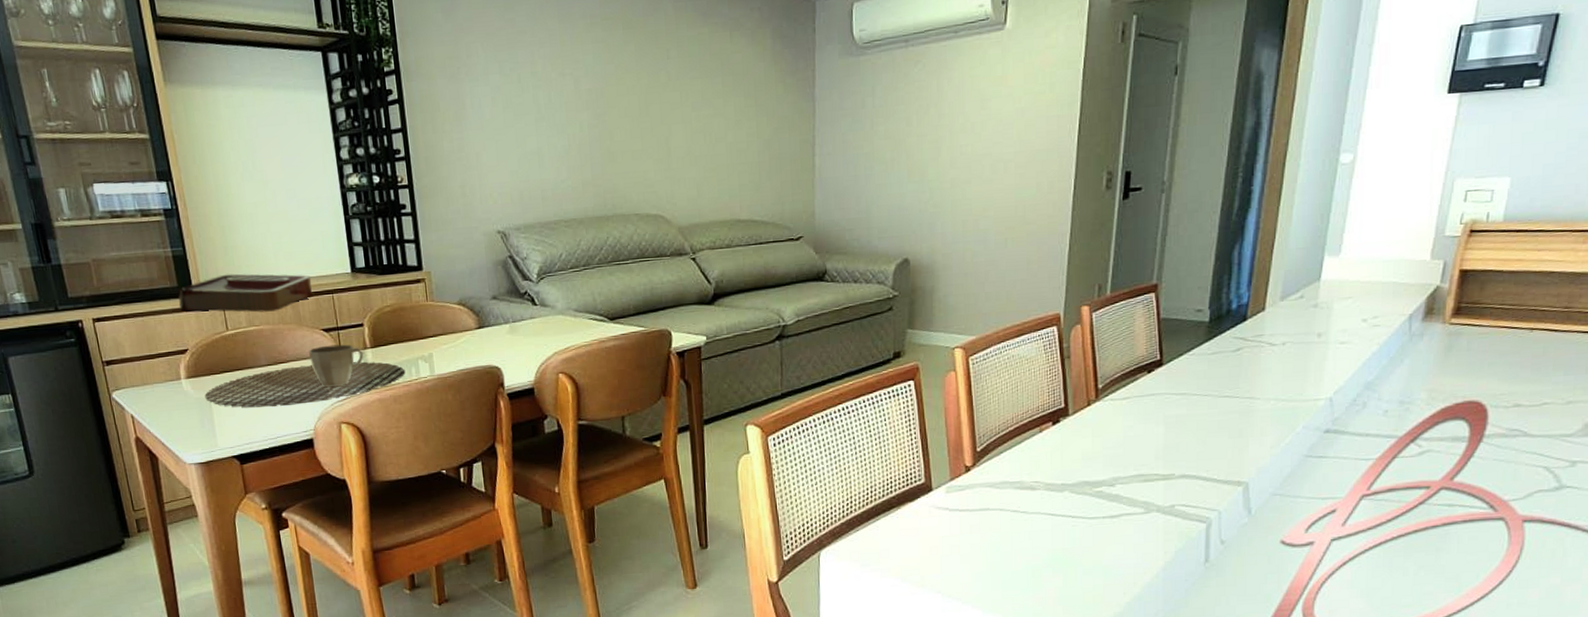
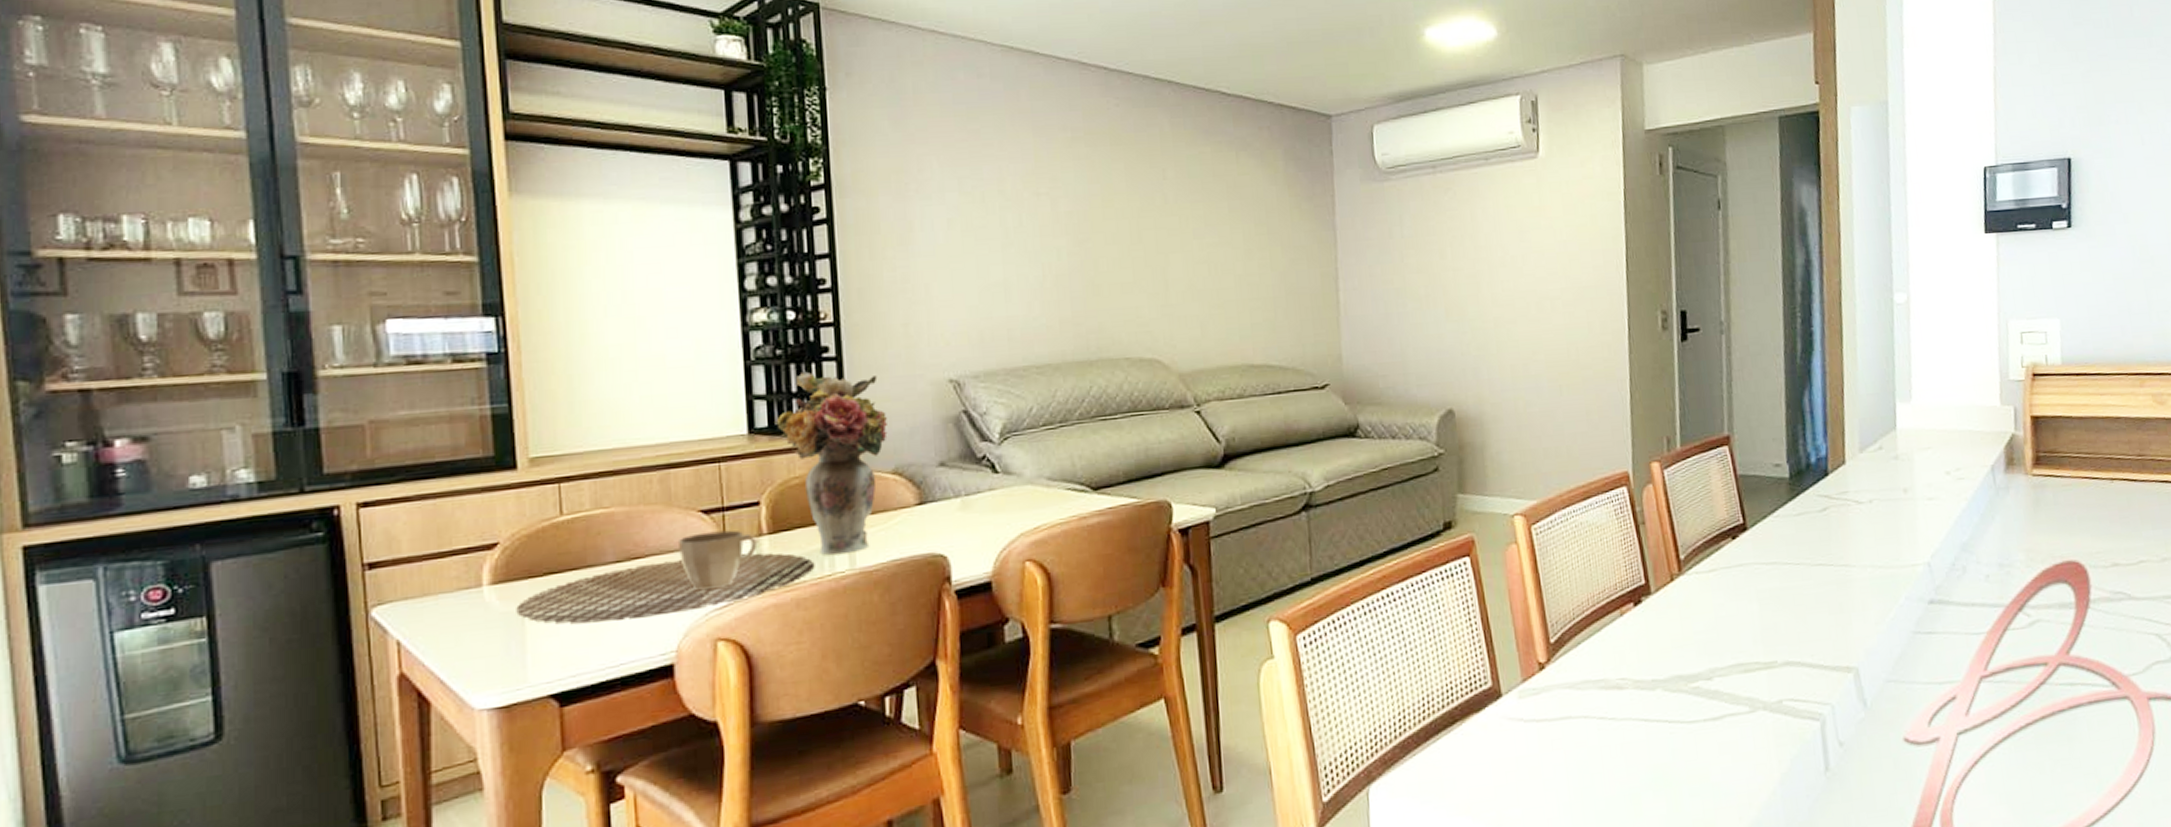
decorative tray: present [176,273,313,313] -> none [491,437,692,490]
flower arrangement: none [370,224,453,365] -> present [775,371,888,556]

